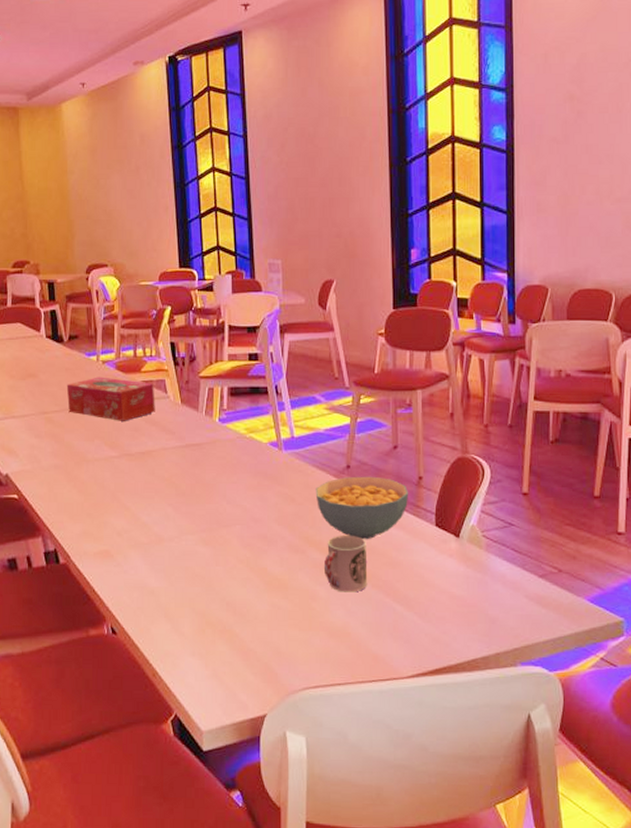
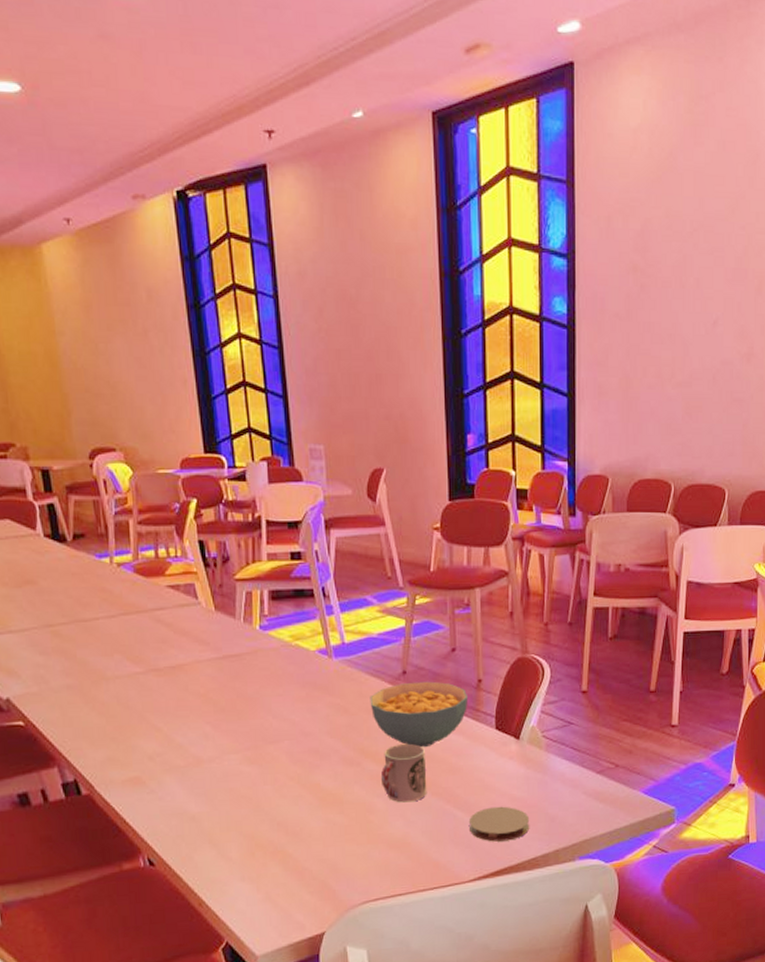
tissue box: present [66,377,155,421] -> none [74,582,185,632]
coaster: none [407,603,470,639] -> present [468,806,530,842]

